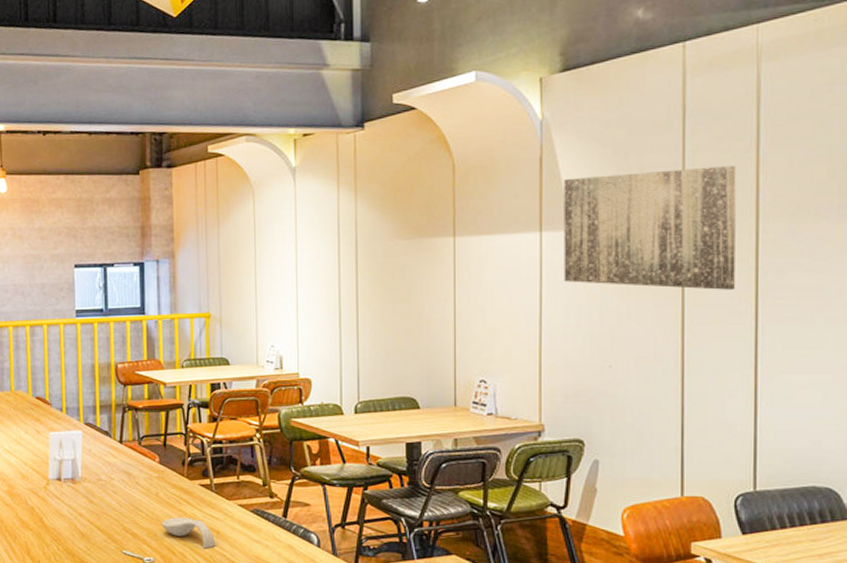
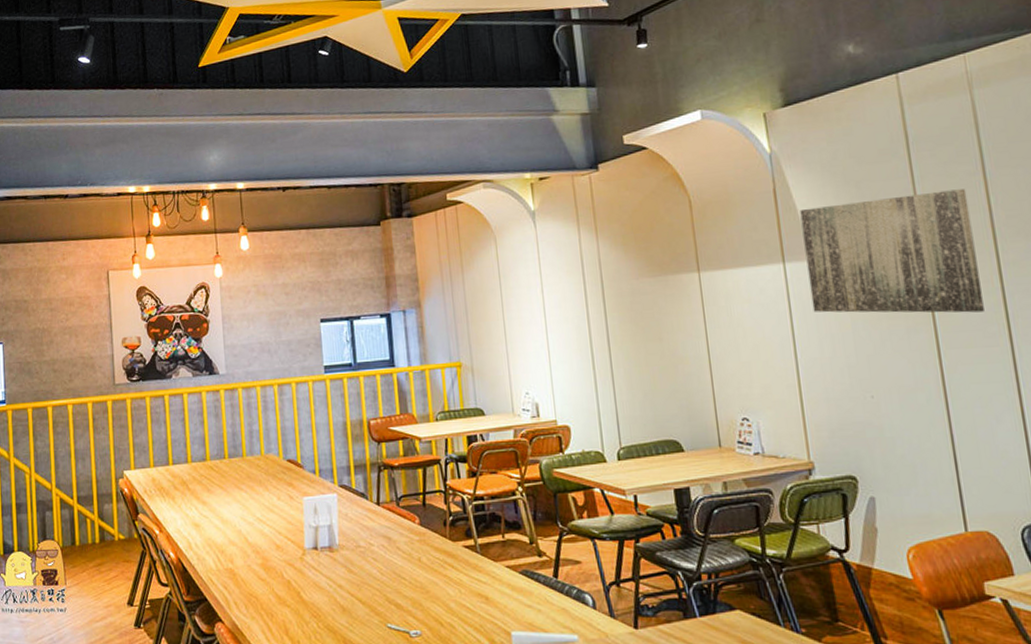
spoon rest: present [161,517,216,549] -> none [426,584,486,617]

